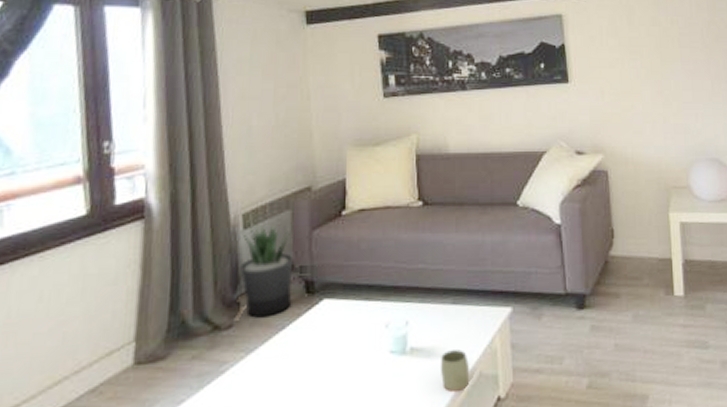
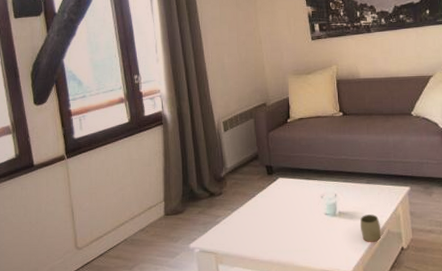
planter: present [240,222,293,318] -> none [223,127,258,189]

